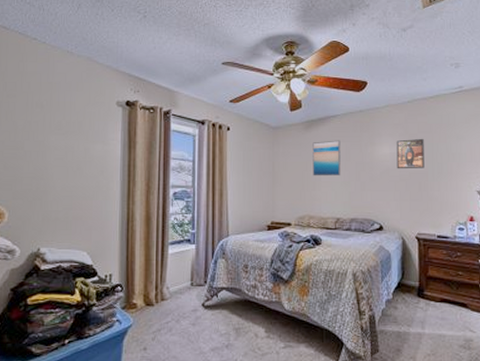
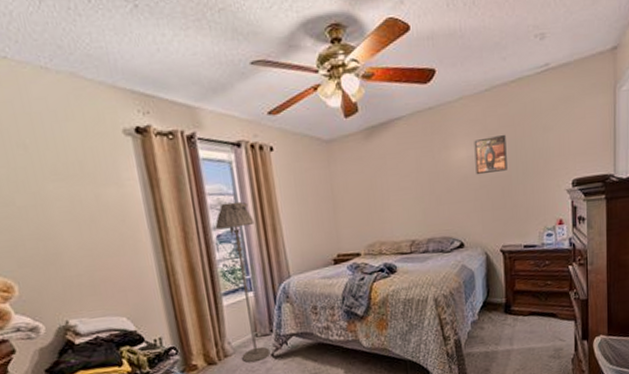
floor lamp: none [173,167,205,309] -> present [215,201,271,363]
wall art: present [313,140,341,176] -> none [376,147,412,195]

